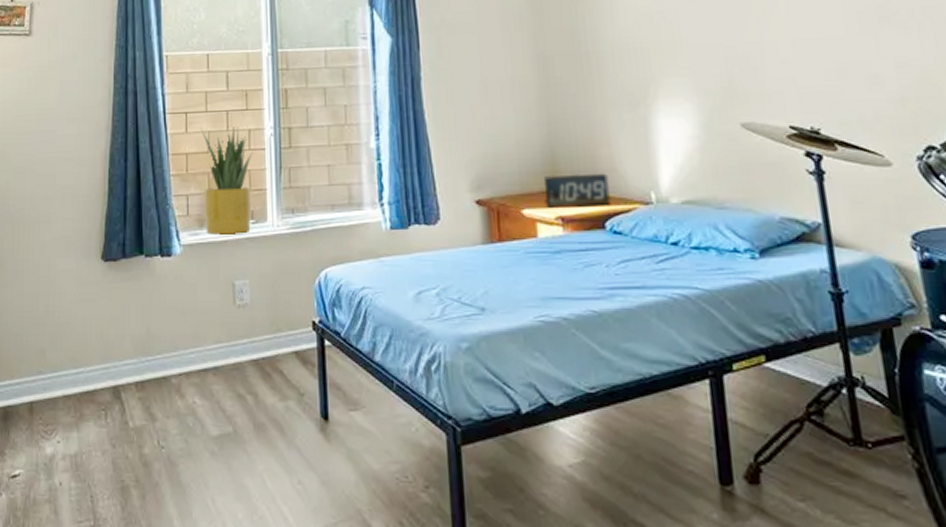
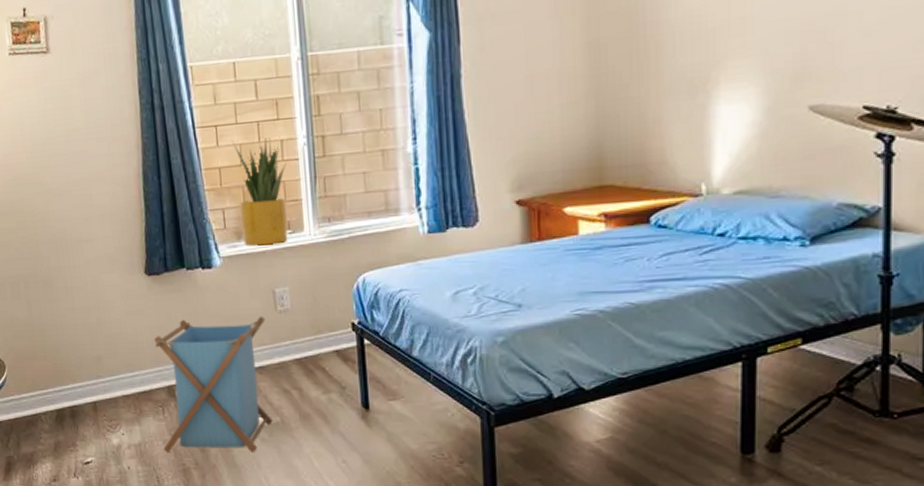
laundry basket: none [102,310,225,468] -> present [153,316,273,453]
alarm clock: present [544,173,611,209] -> none [588,166,657,205]

